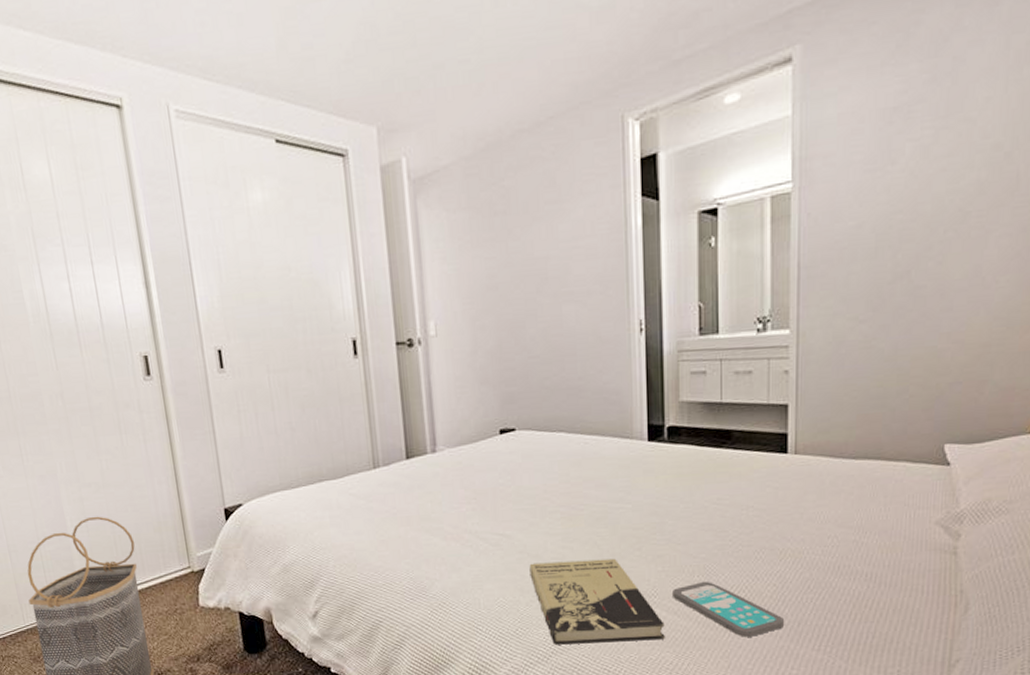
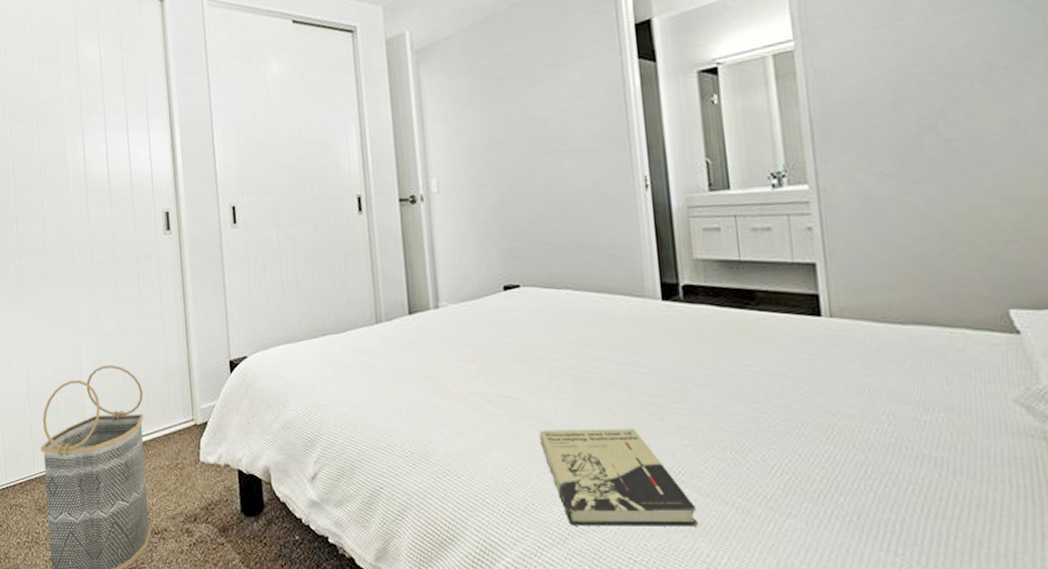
smartphone: present [673,582,785,637] -> none [702,460,842,529]

